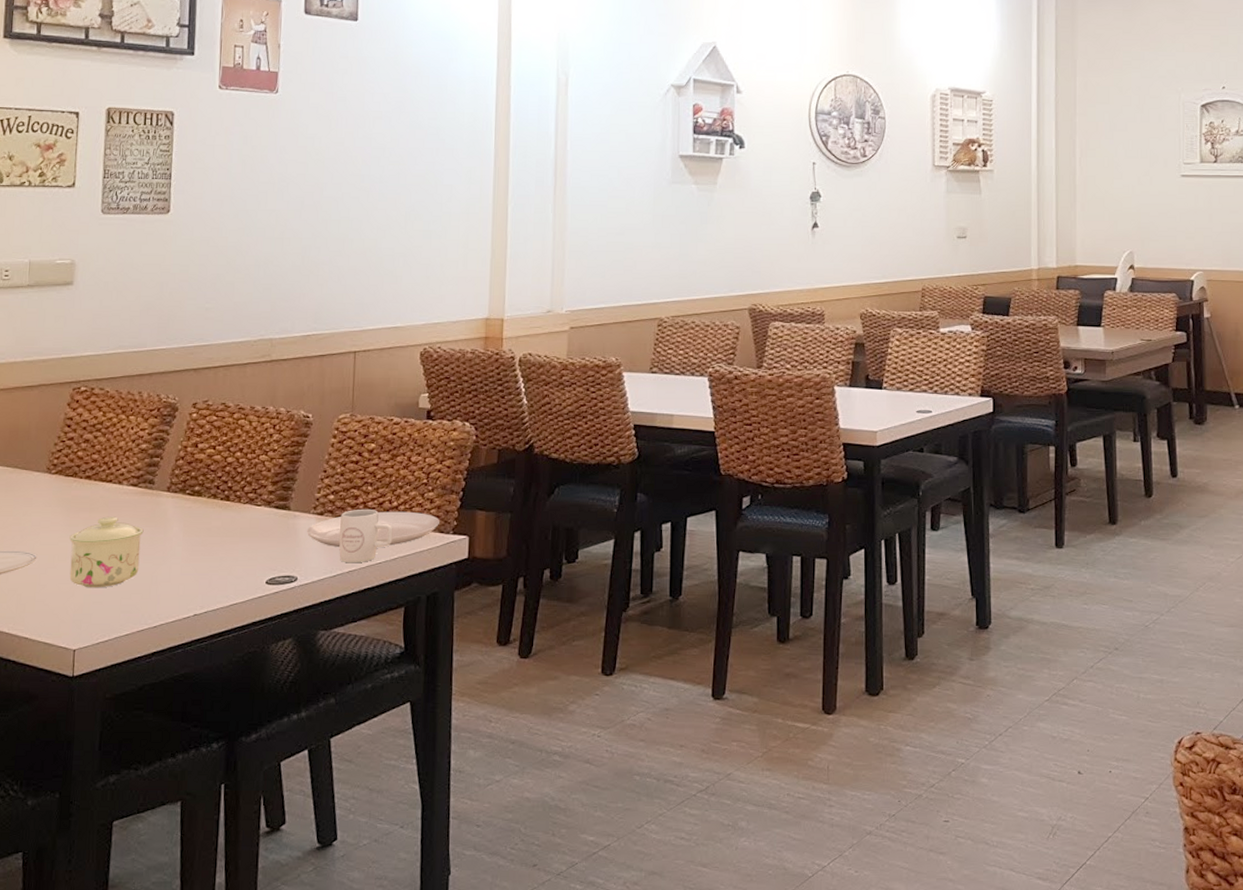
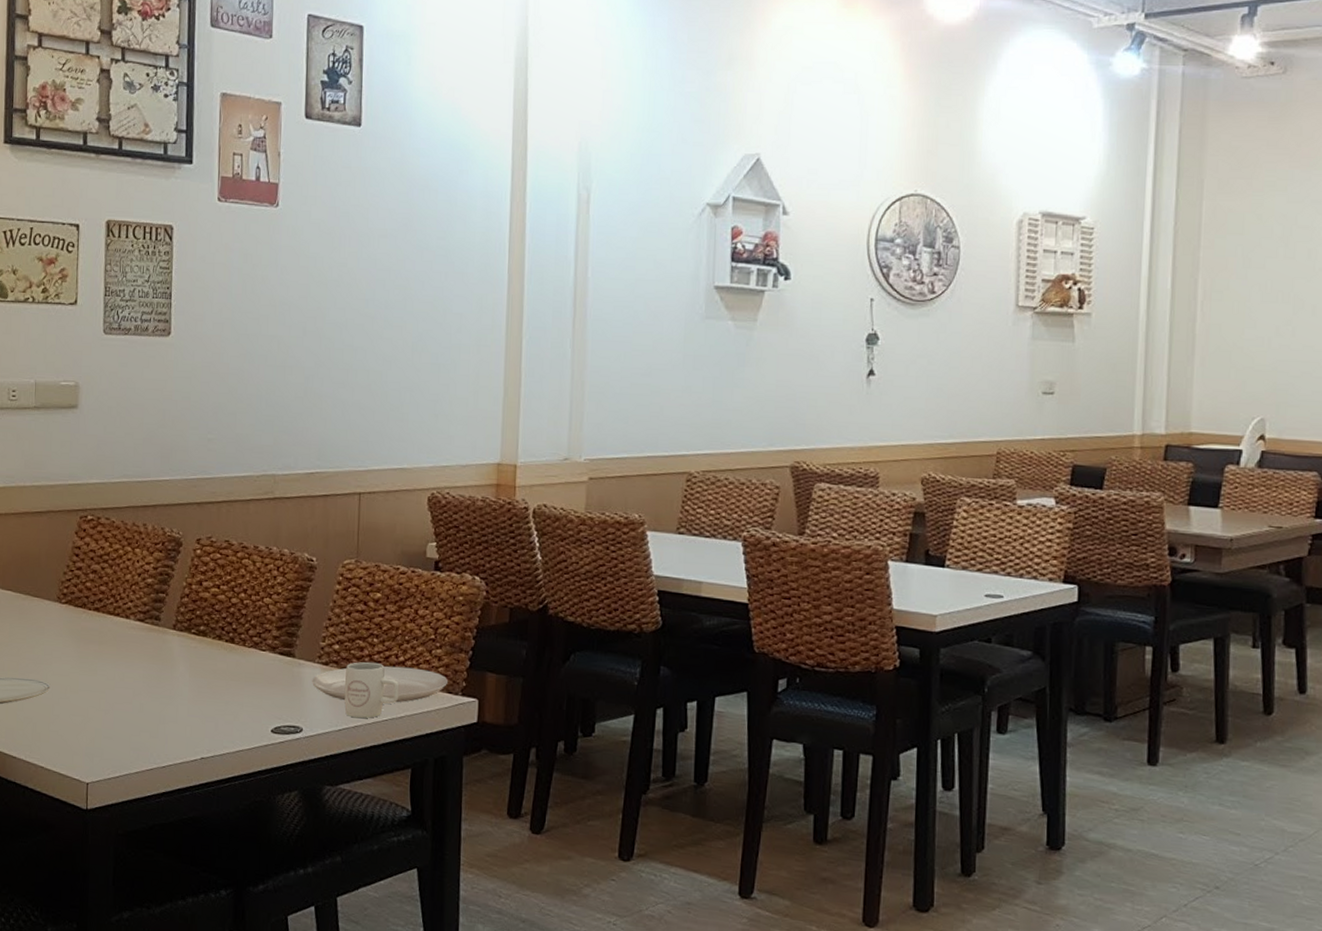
sugar bowl: present [69,516,144,588] -> none [80,650,151,723]

